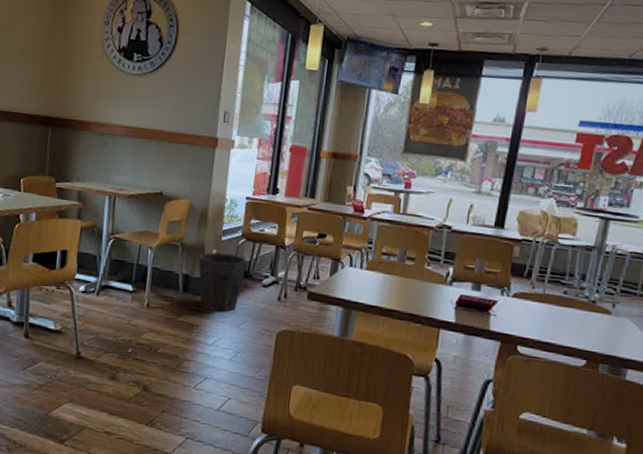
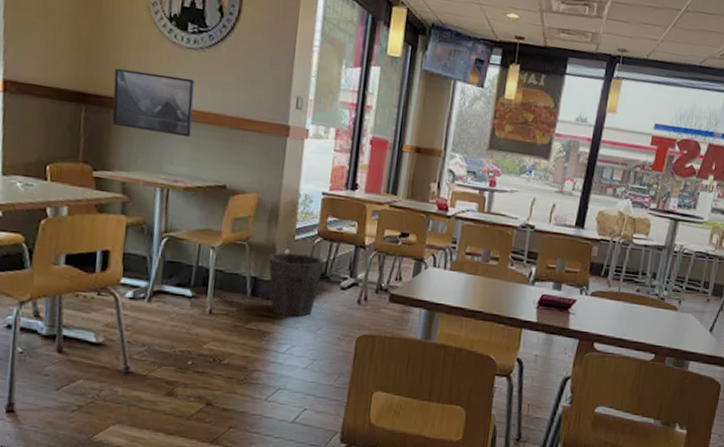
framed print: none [71,95,138,152] -> present [112,68,195,138]

